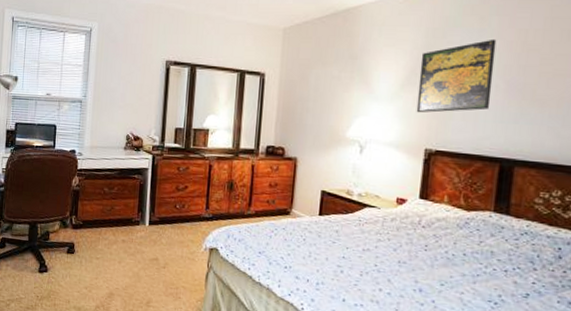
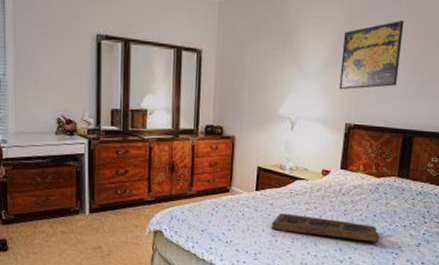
decorative tray: none [335,242,473,287] -> present [271,213,380,242]

